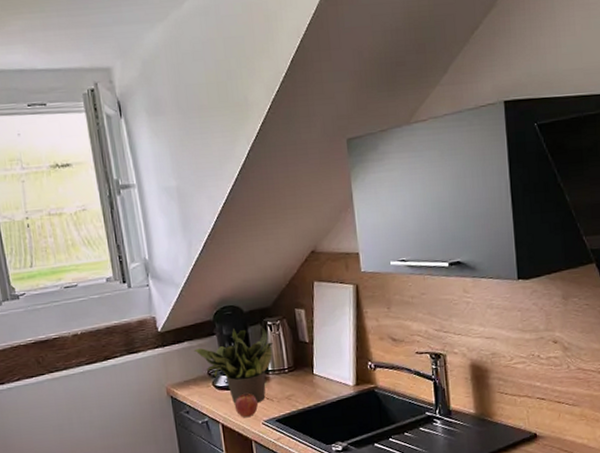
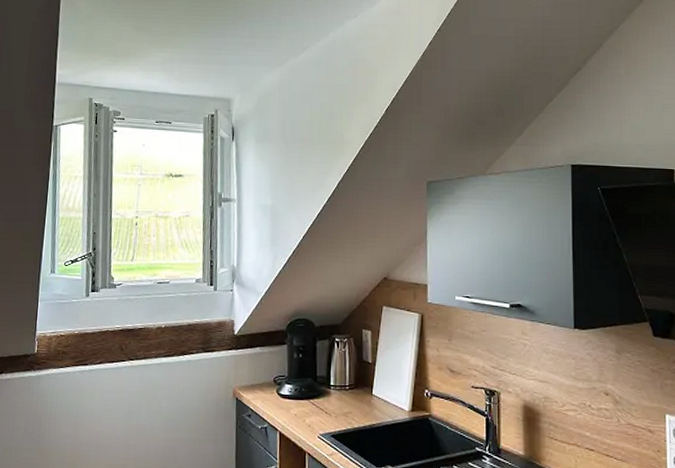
potted plant: present [193,326,274,404] -> none [264,341,339,416]
fruit: present [234,393,258,417] -> none [294,404,316,428]

